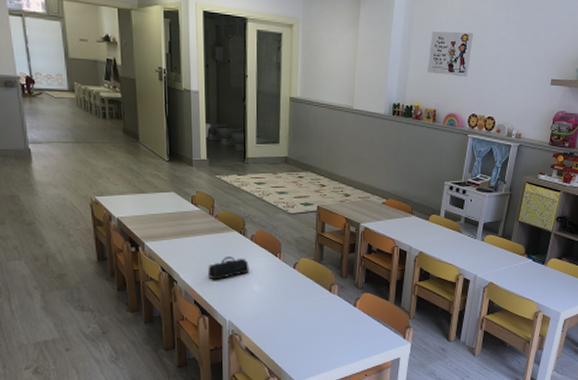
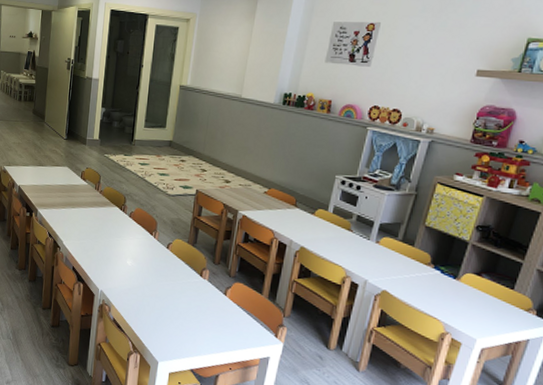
pencil case: present [208,257,249,280] -> none [87,230,125,251]

